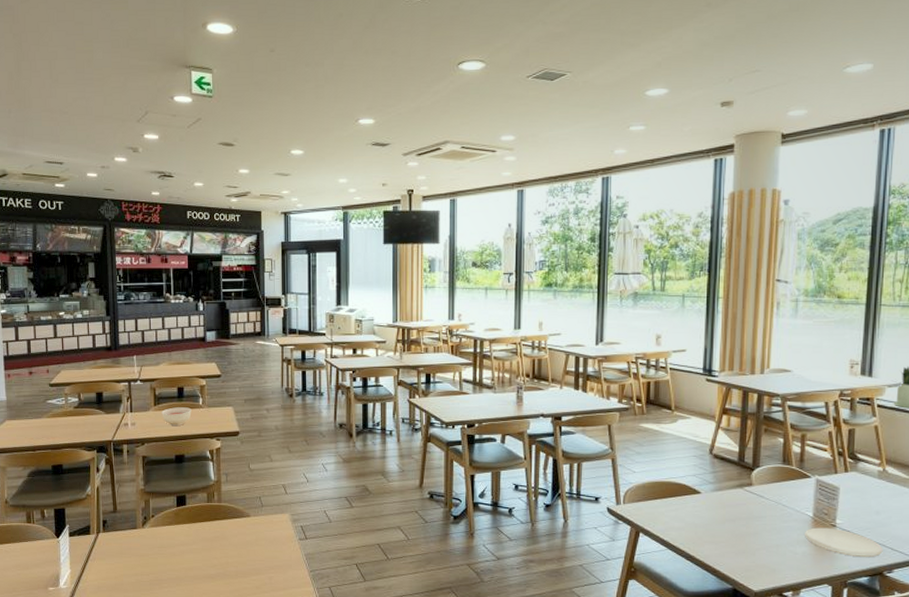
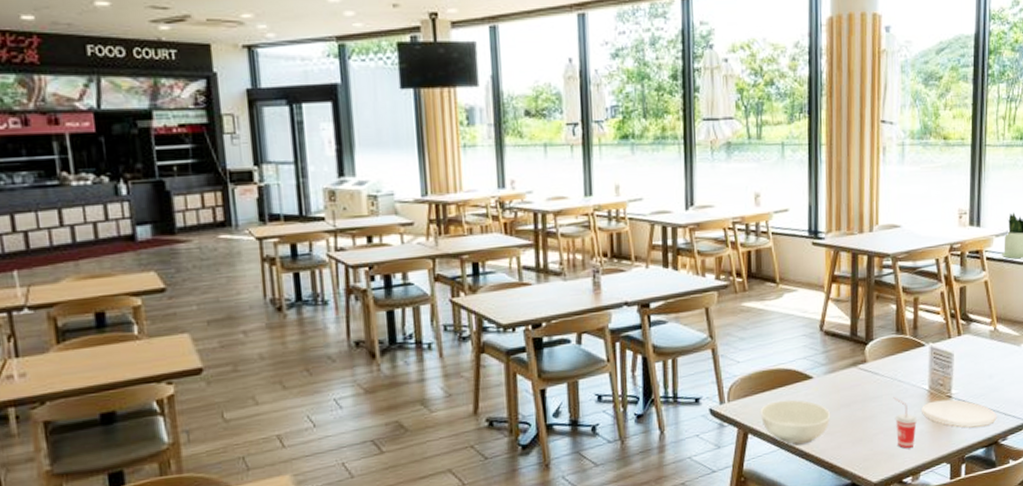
bowl: present [161,407,192,427] -> none [70,341,122,372]
bowl: none [651,508,716,549] -> present [760,399,831,445]
beverage cup: none [777,519,801,566] -> present [893,397,918,448]

